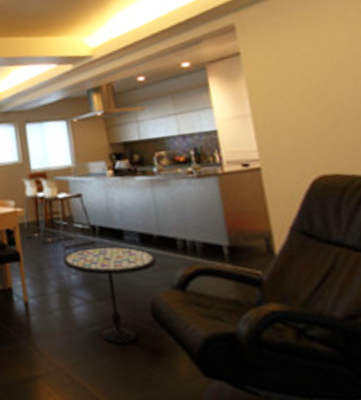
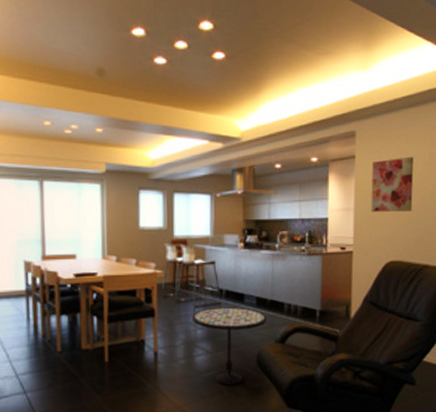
wall art: none [265,40,339,116] -> present [371,157,414,212]

